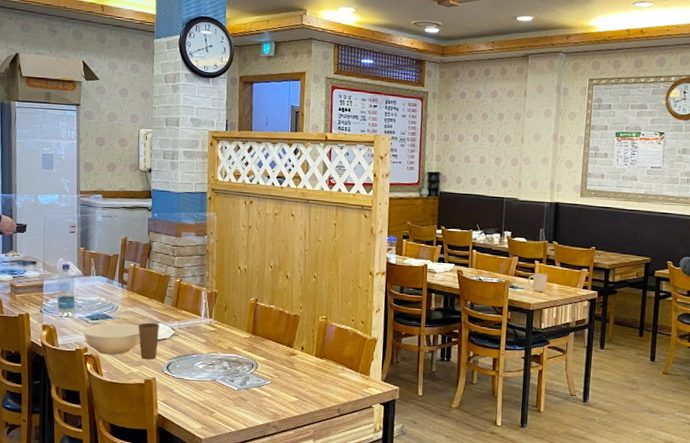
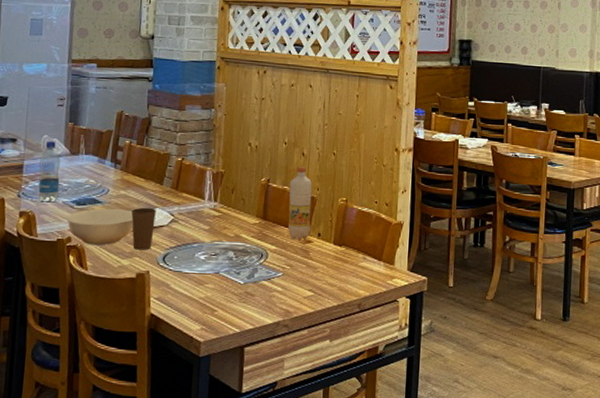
beverage bottle: none [275,288,296,353] -> present [288,166,313,240]
cup: present [528,273,548,292] -> none [568,148,589,169]

